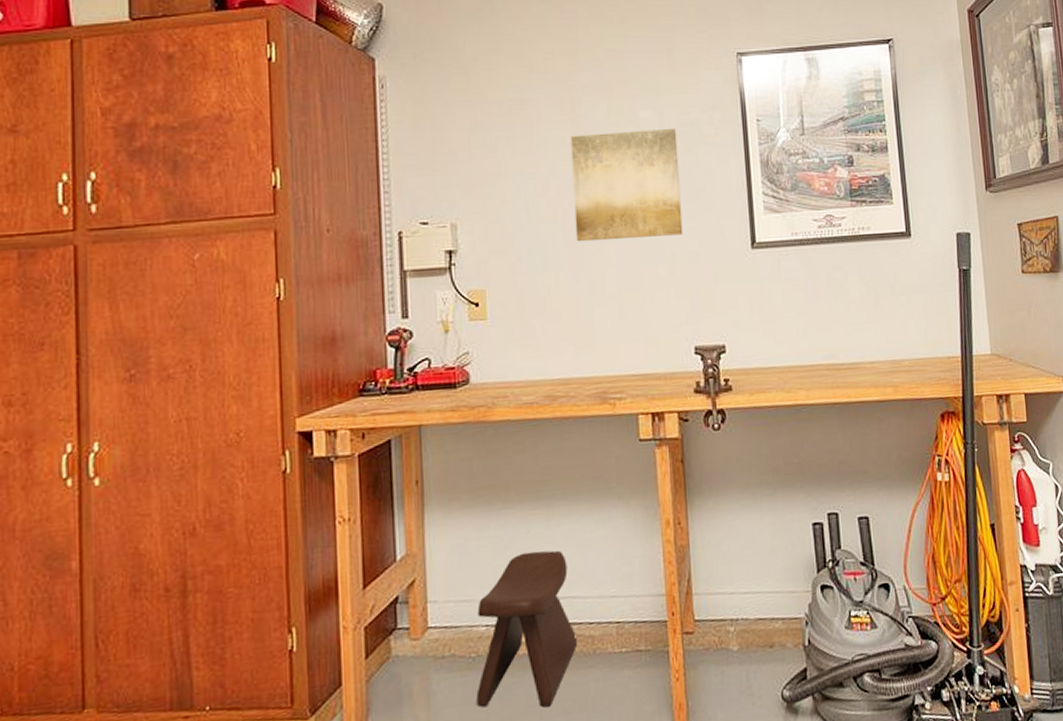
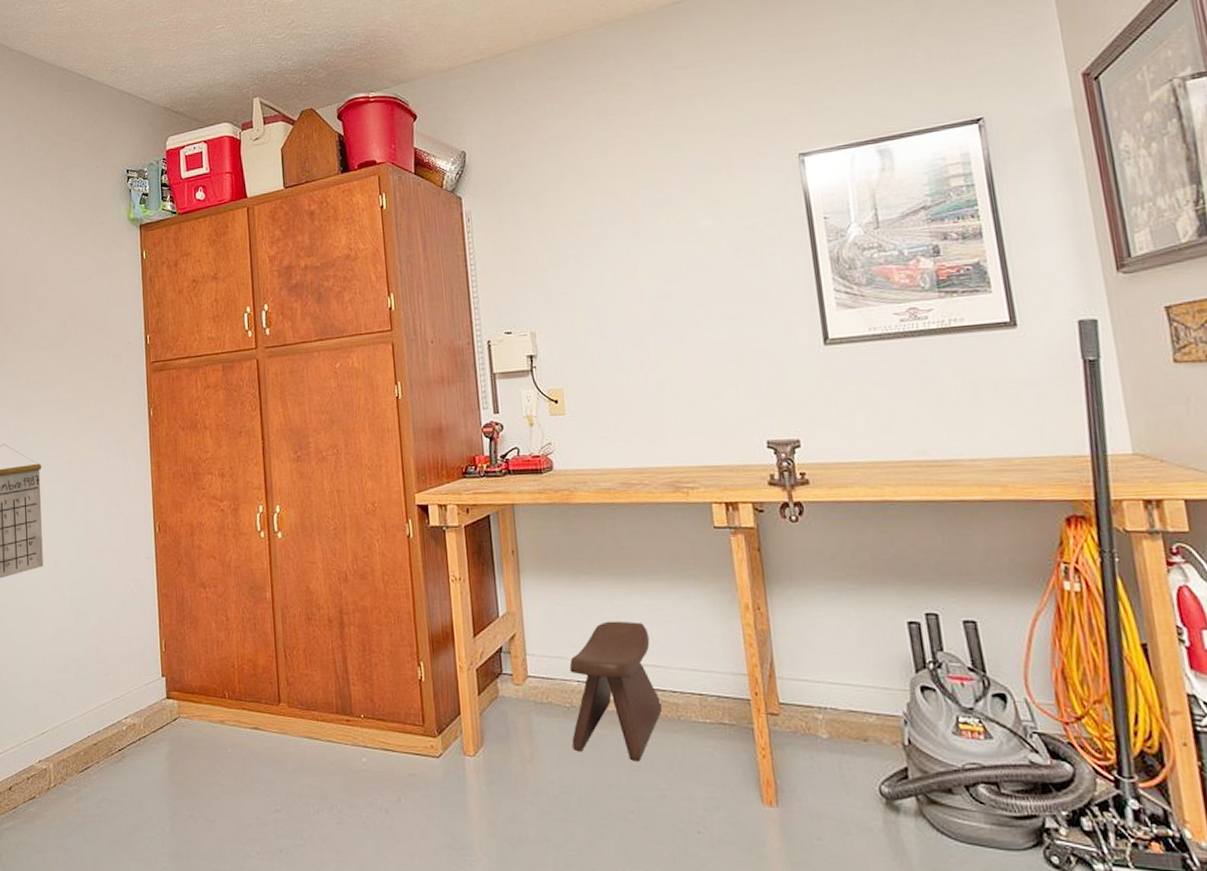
wall art: present [570,128,683,242] -> none [633,233,750,345]

